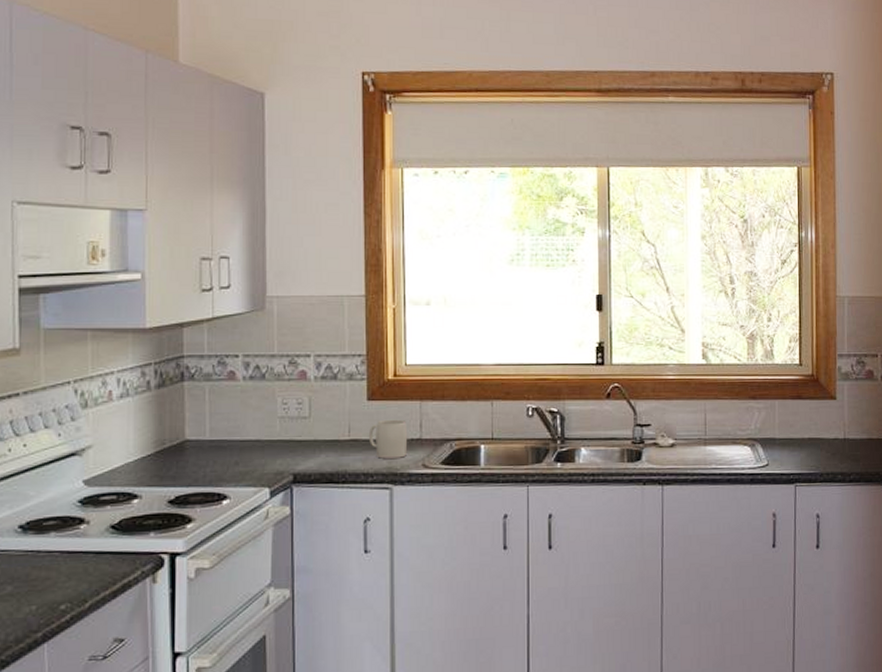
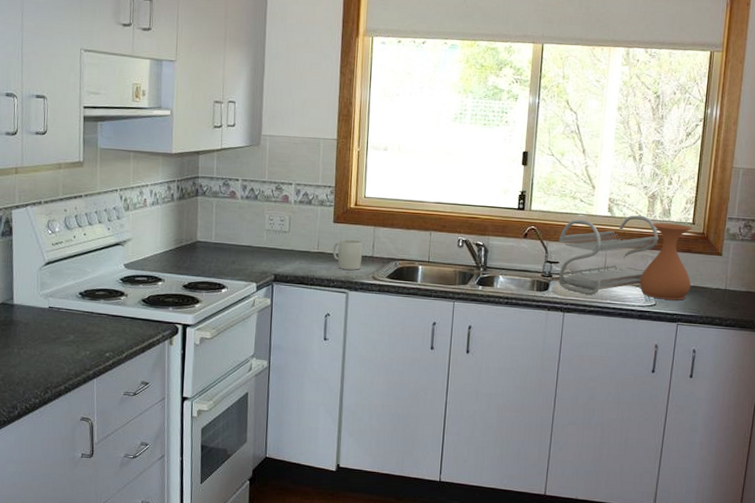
dish rack: none [648,360,764,461] -> present [558,215,659,295]
vase: none [747,366,805,458] -> present [639,222,692,301]

